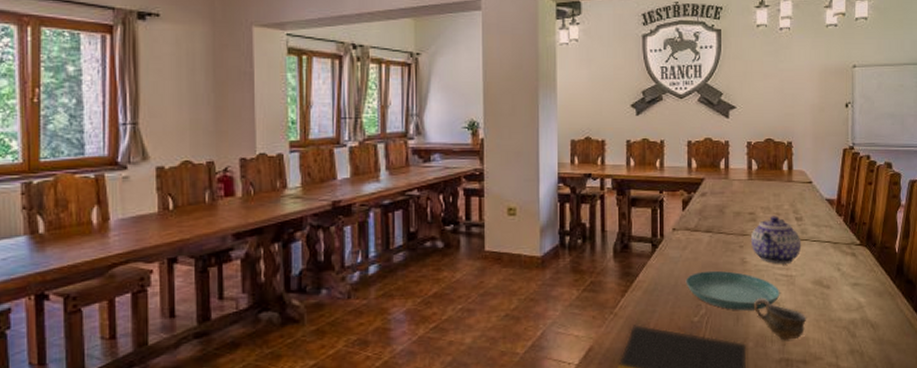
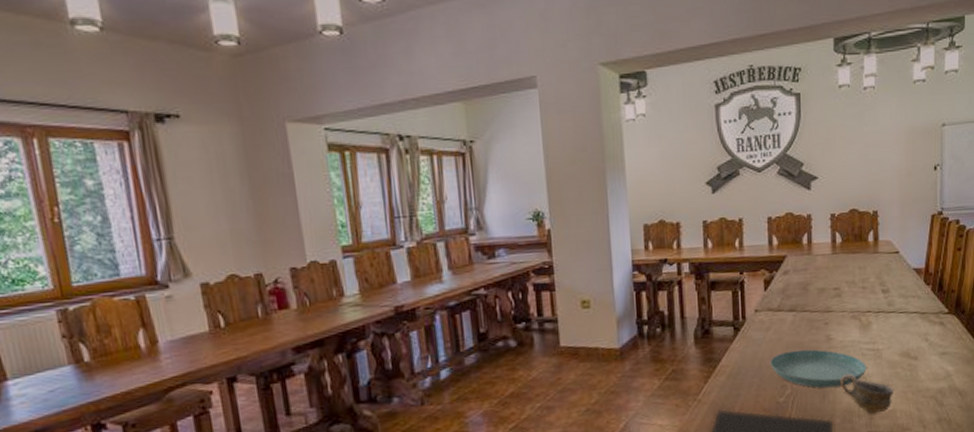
teapot: present [751,215,802,264] -> none [836,289,888,339]

